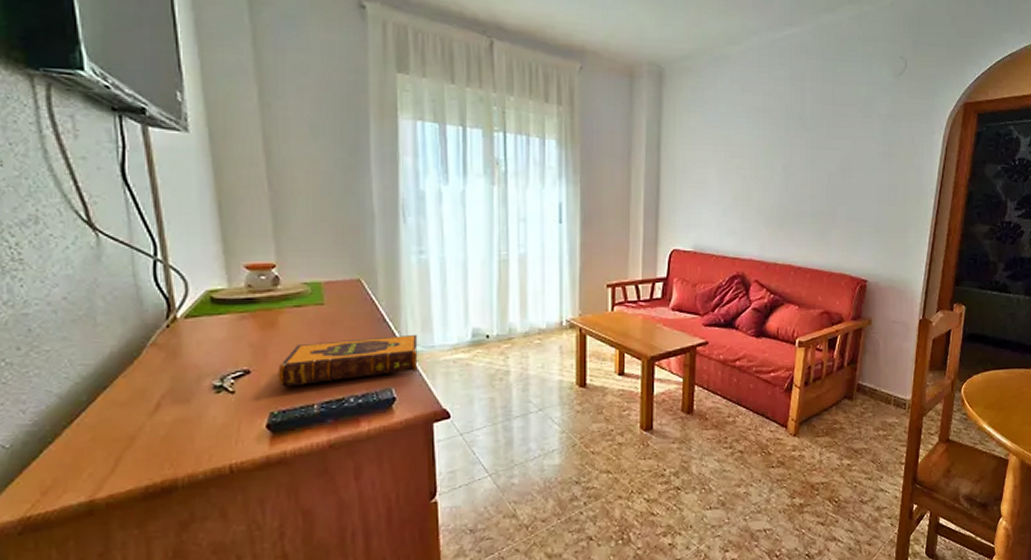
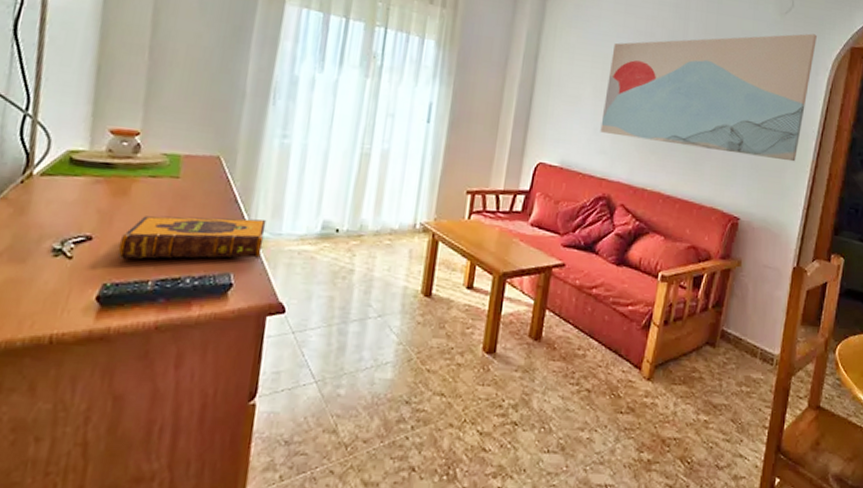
wall art: none [729,93,931,221] -> present [600,33,817,162]

